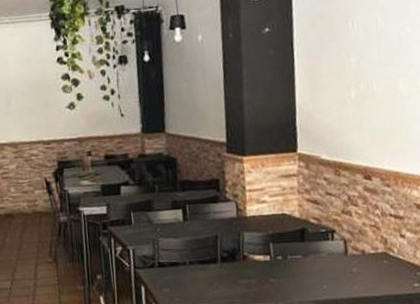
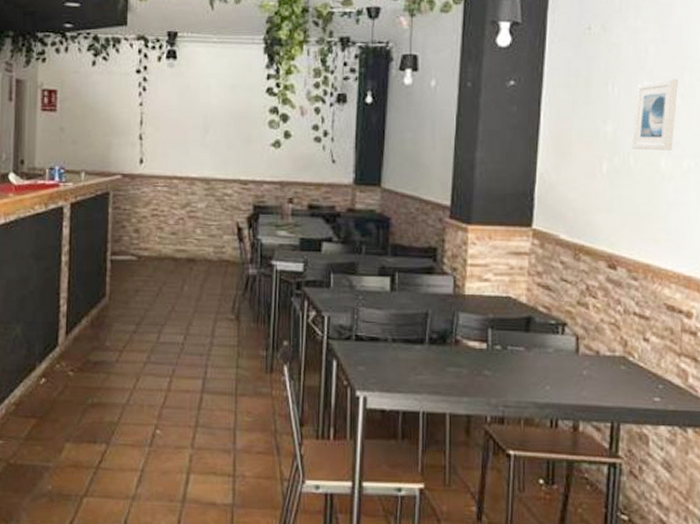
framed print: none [372,10,408,76] -> present [632,78,678,150]

